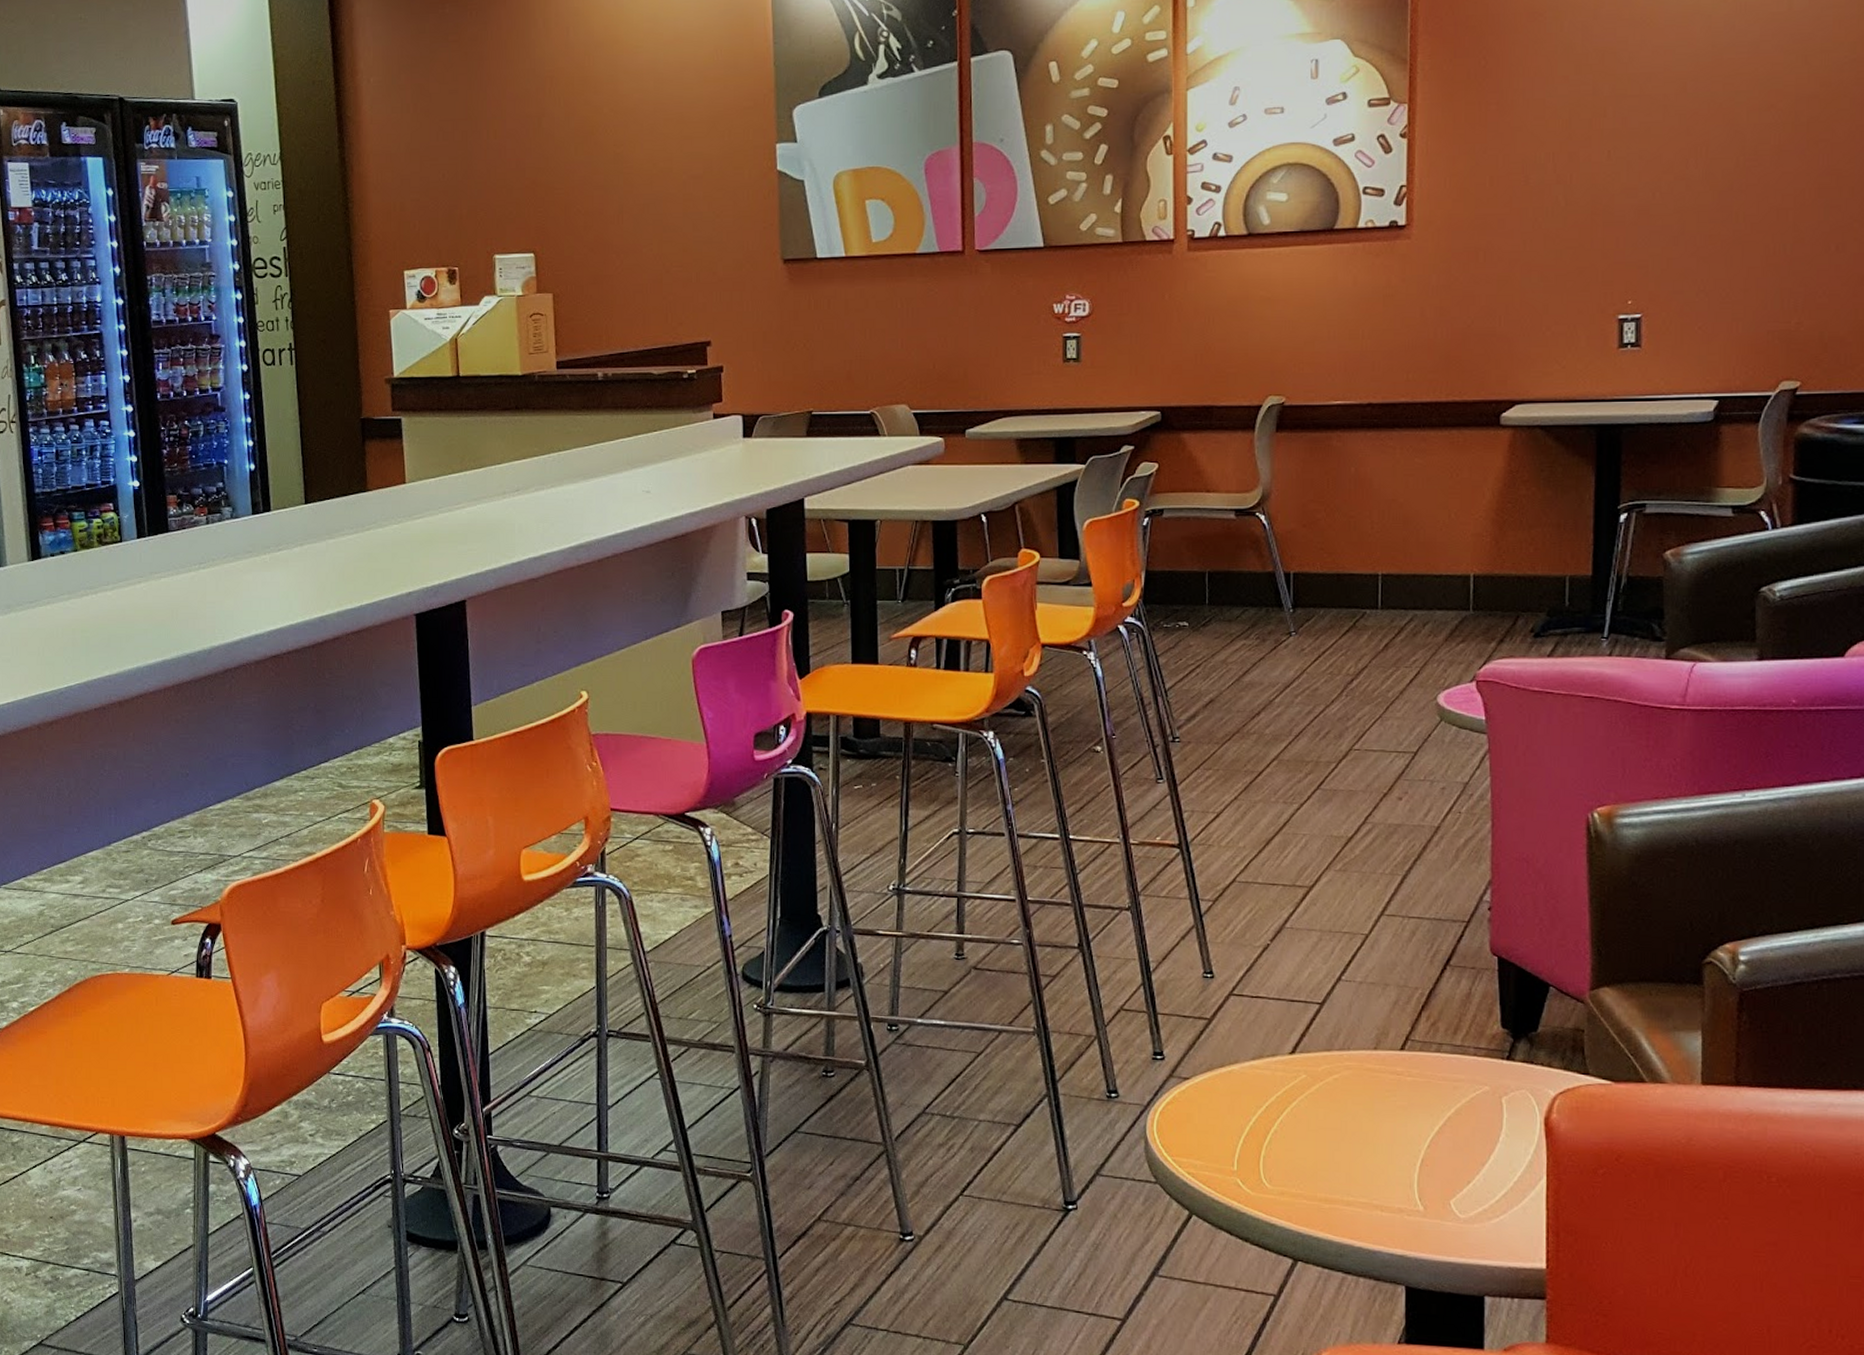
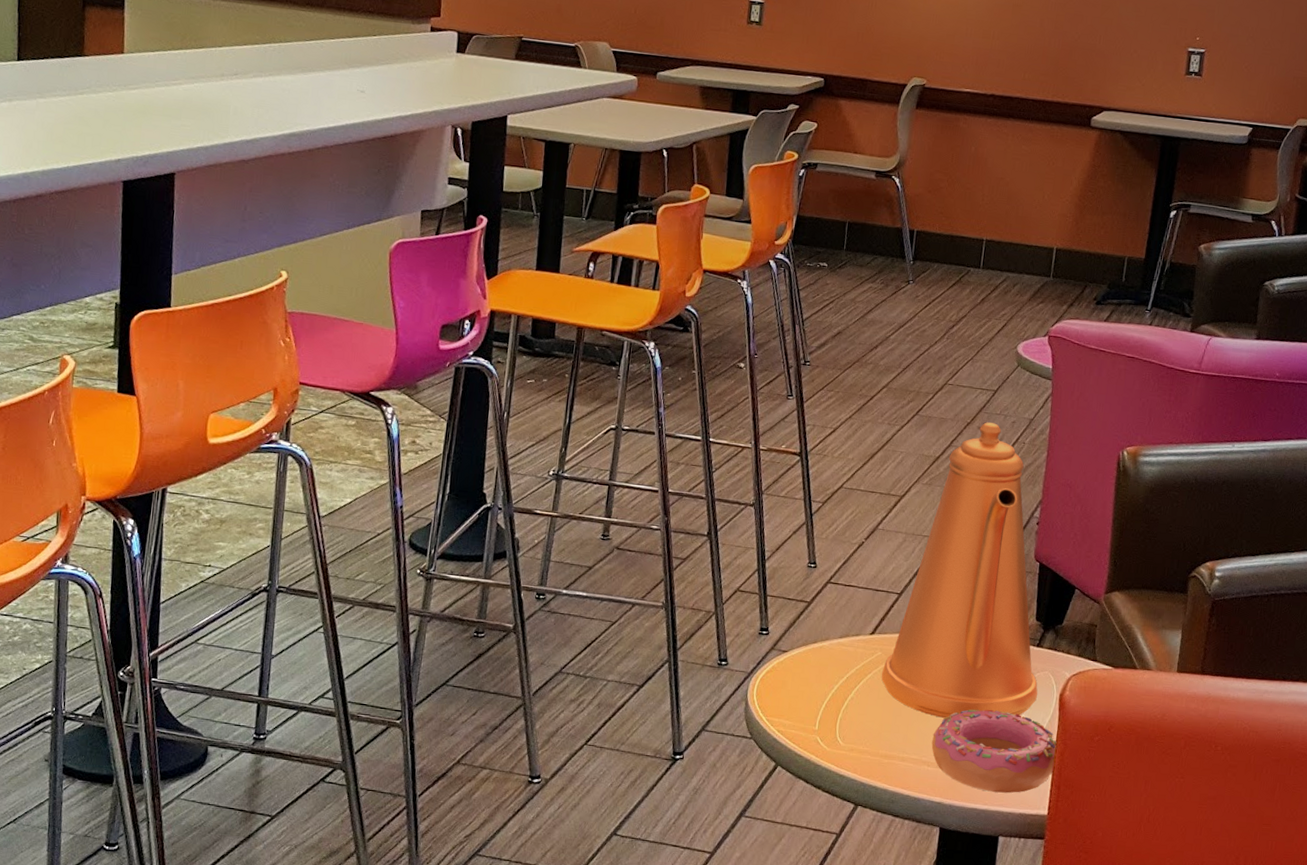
coffee pot: none [1309,791,1516,1152] -> present [881,422,1038,718]
donut: none [1383,1139,1550,1243] -> present [931,709,1057,793]

